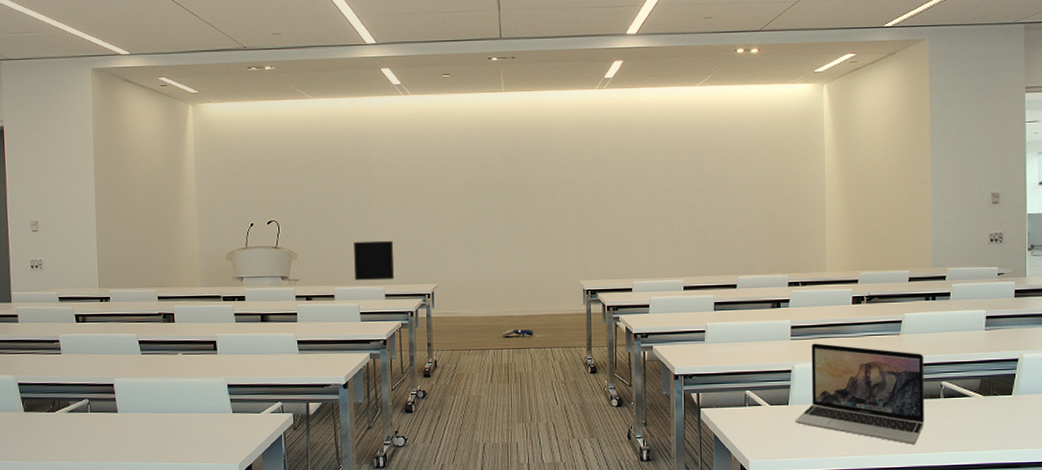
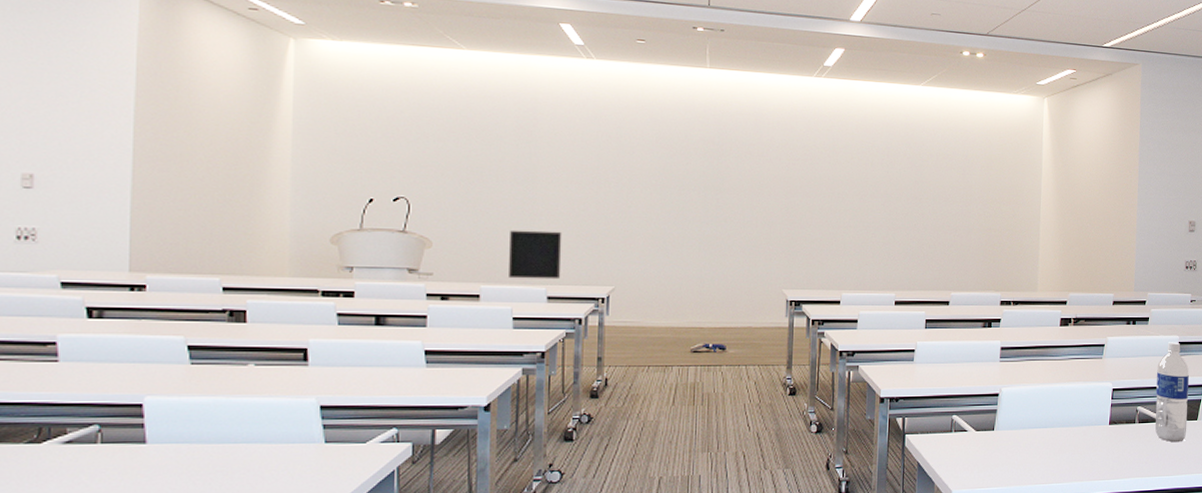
laptop: present [795,343,924,444] -> none [999,366,1123,471]
water bottle: none [962,316,1001,418] -> present [1155,342,1189,443]

